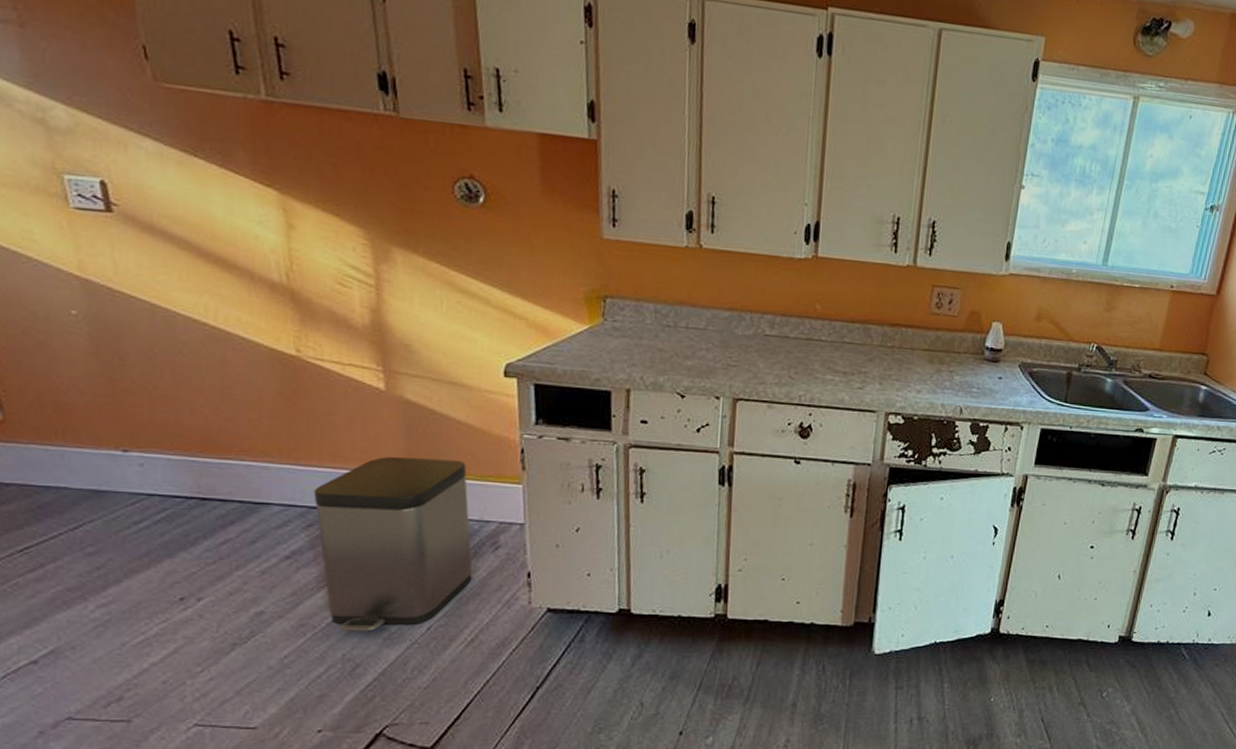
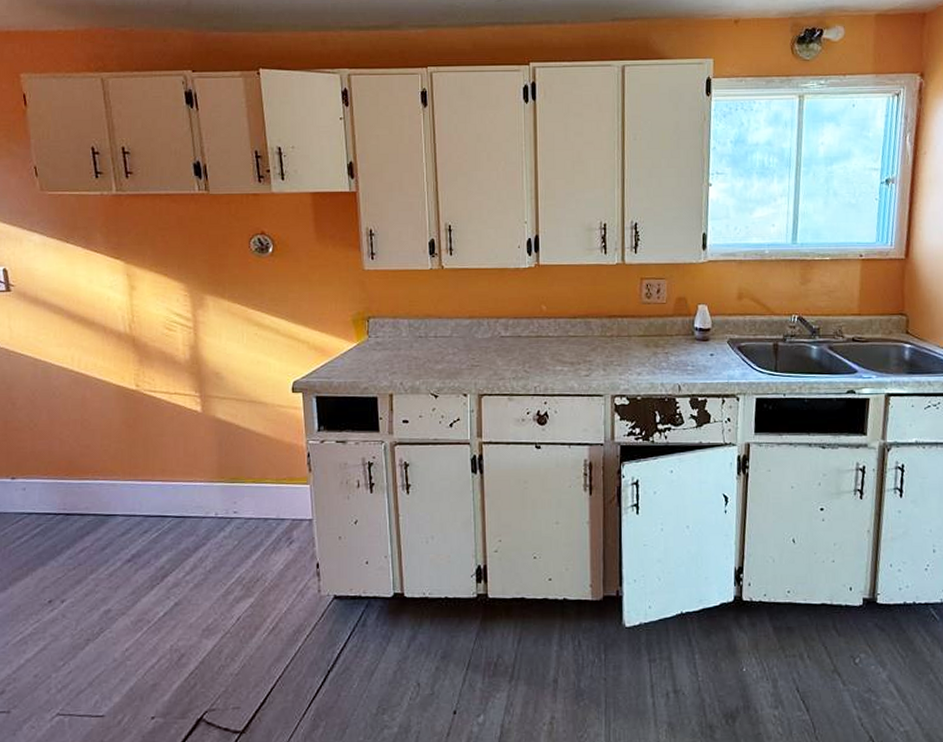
pedal bin: present [313,457,473,631] -> none [148,467,272,625]

